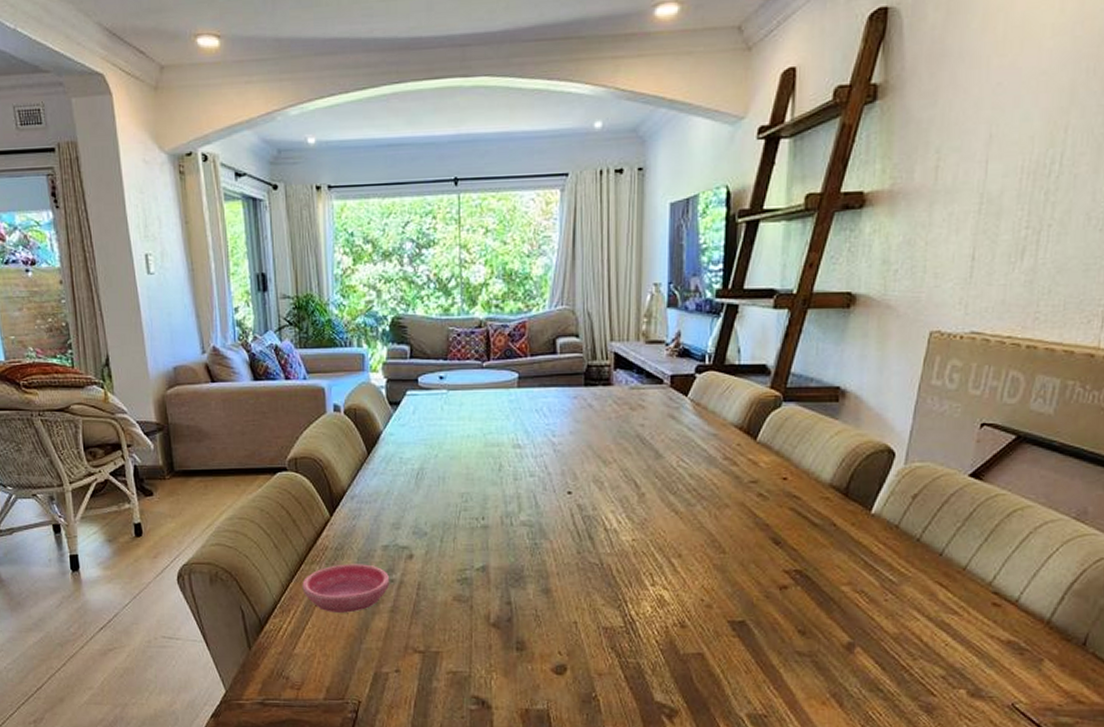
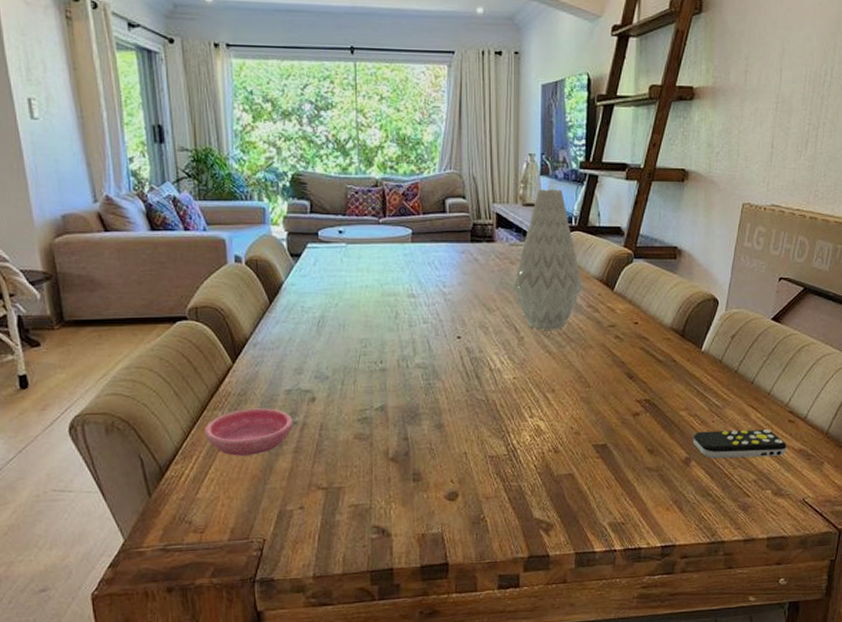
vase: none [633,323,718,485] -> present [513,189,583,330]
remote control: none [858,612,989,648] -> present [692,429,786,458]

